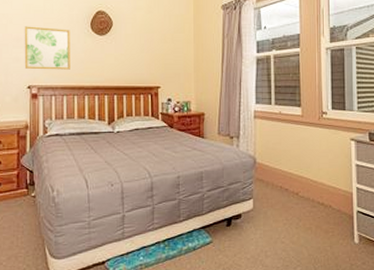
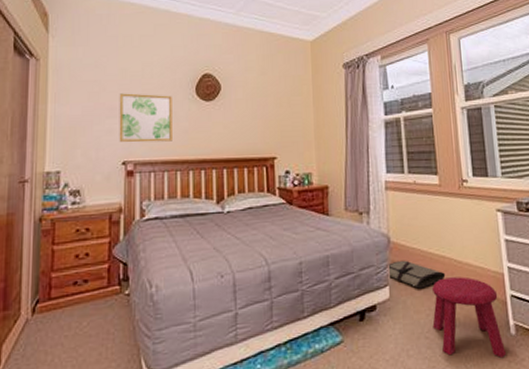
tool roll: none [253,178,302,202] -> present [388,260,446,289]
stool: none [288,194,349,261] -> present [431,276,506,358]

